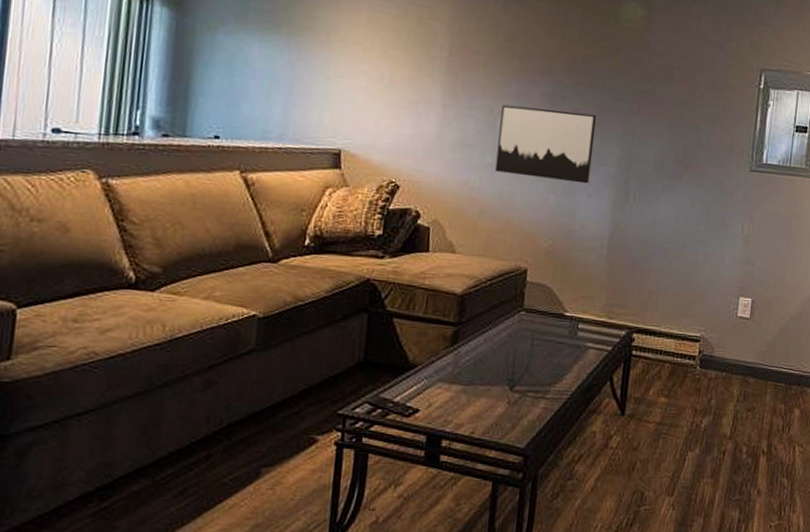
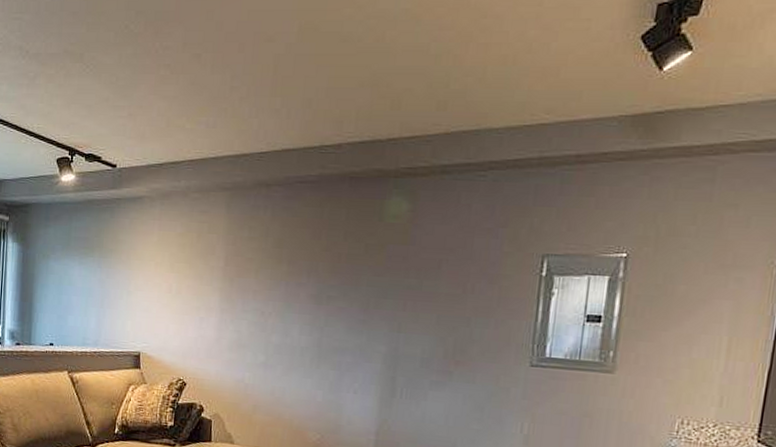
wall art: present [495,104,597,184] -> none [267,307,362,381]

